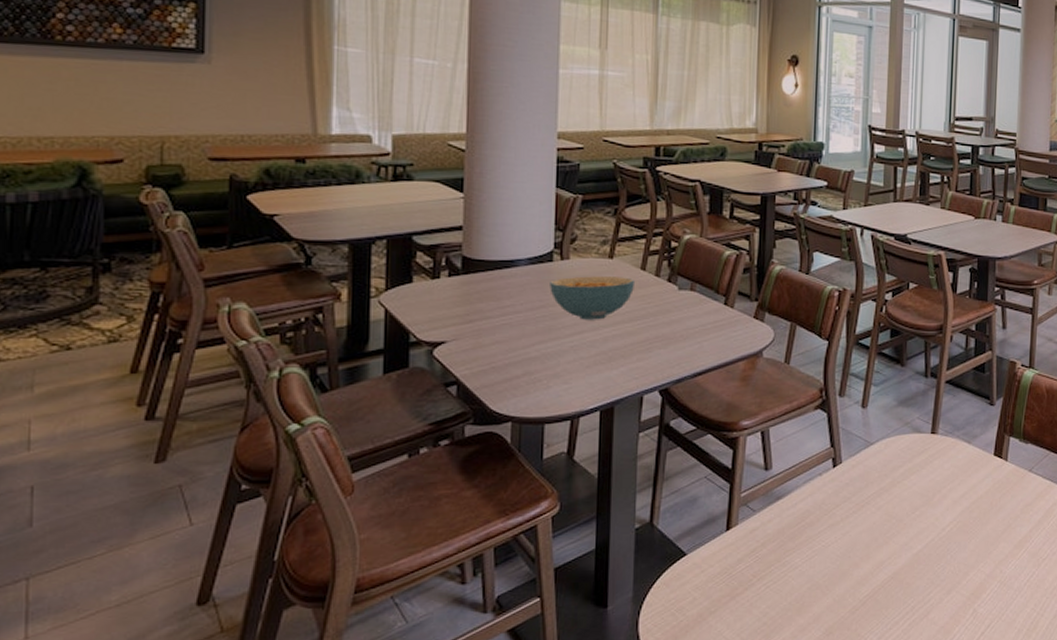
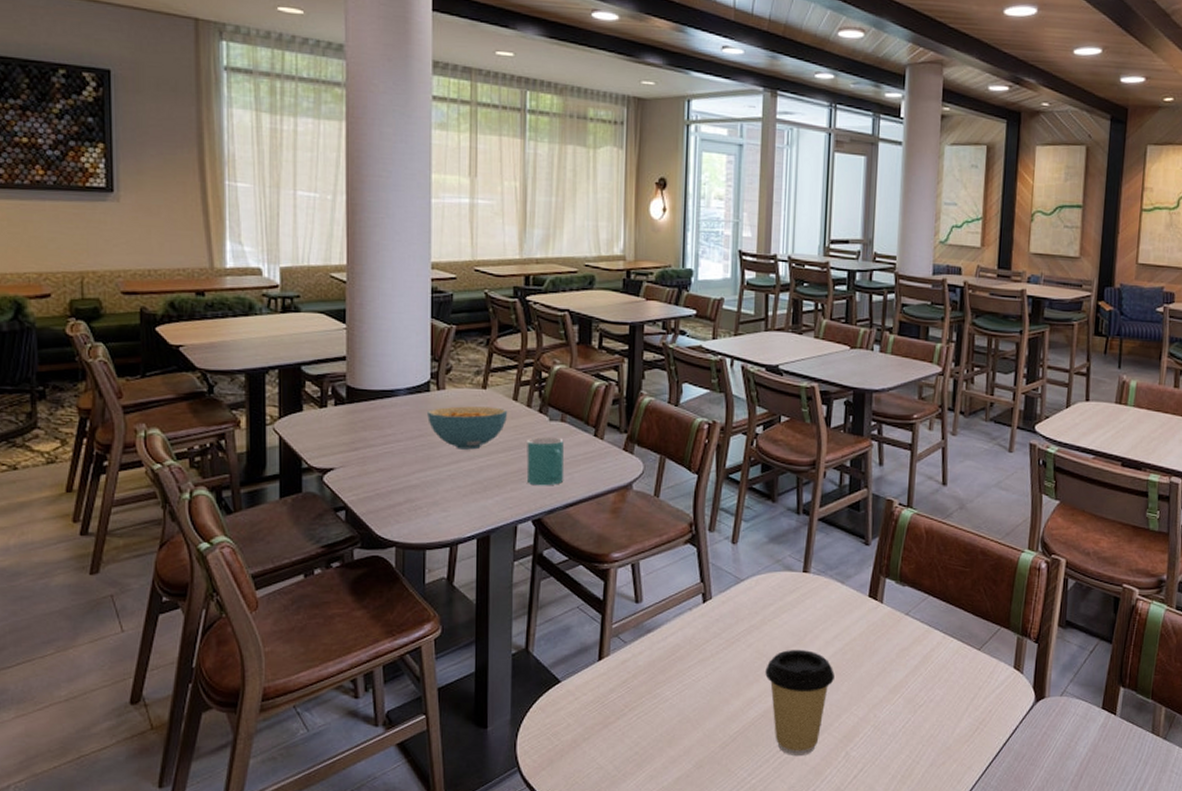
mug: none [654,307,693,355] -> present [526,437,565,486]
coffee cup: none [895,510,962,617] -> present [765,650,835,757]

